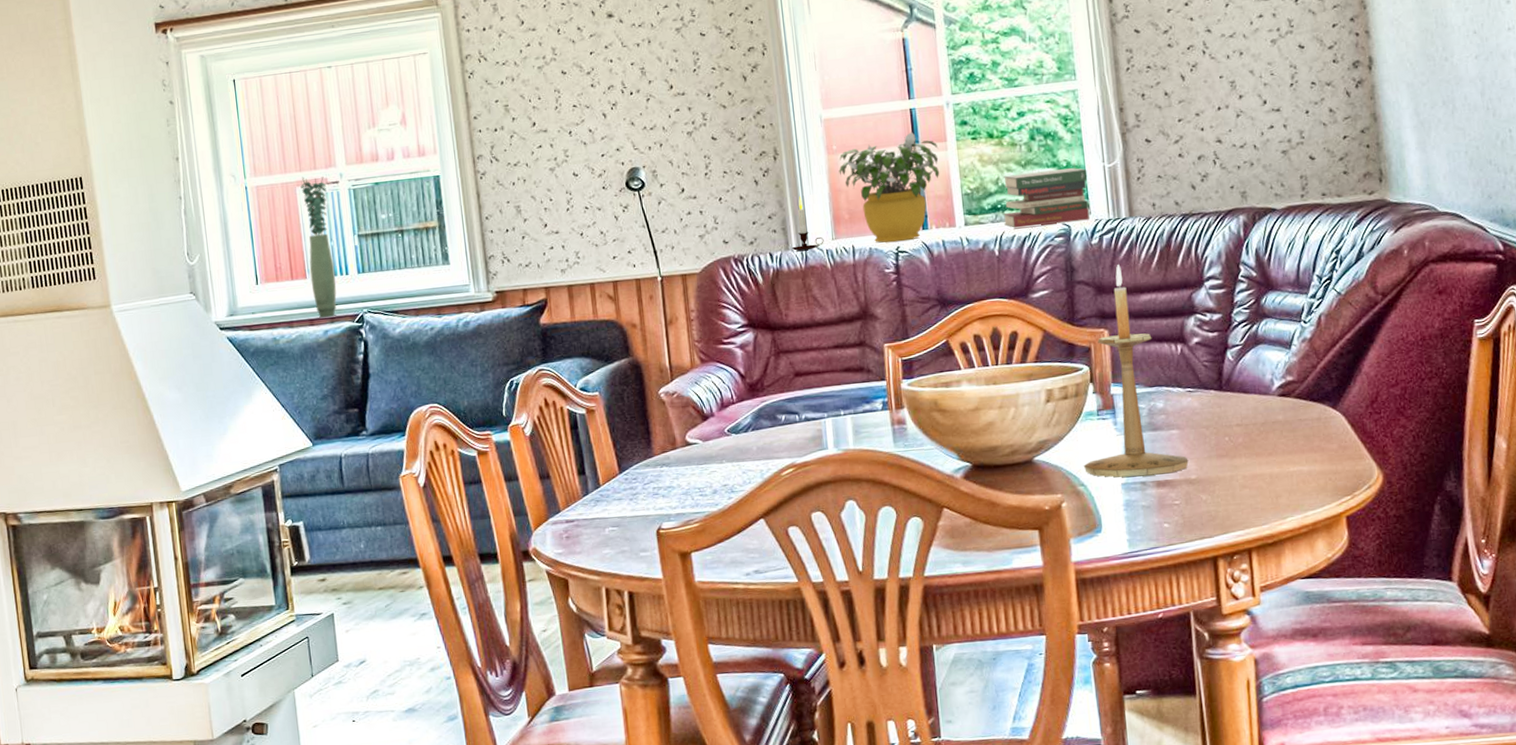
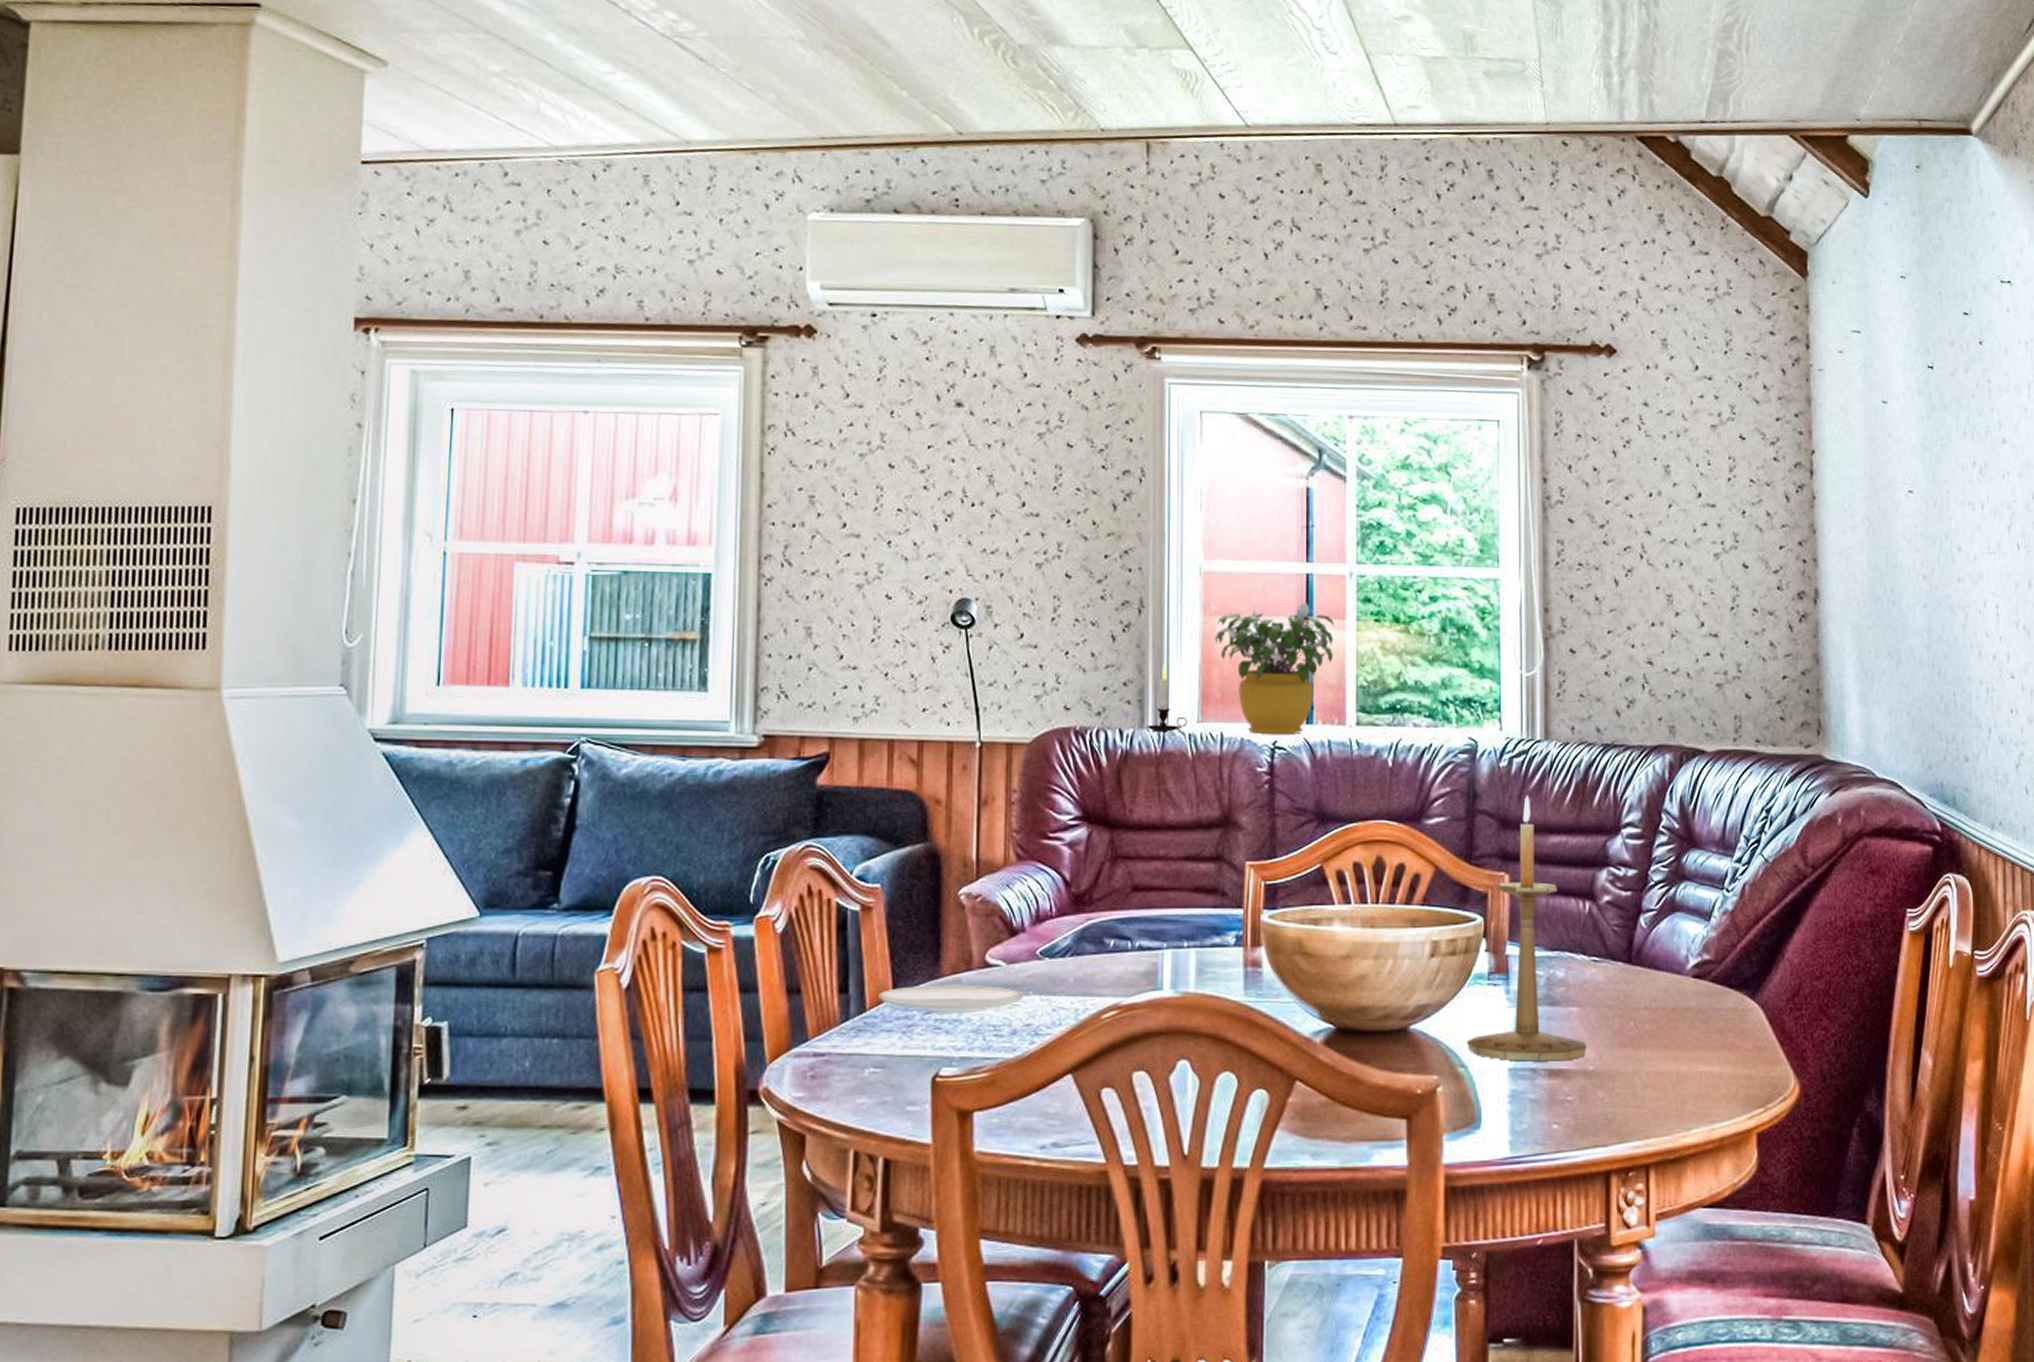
vase: present [300,177,337,319] -> none [514,549,556,743]
plate: none [608,459,719,484] -> present [879,984,1024,1014]
books: present [1002,168,1090,228] -> none [1401,670,1502,737]

